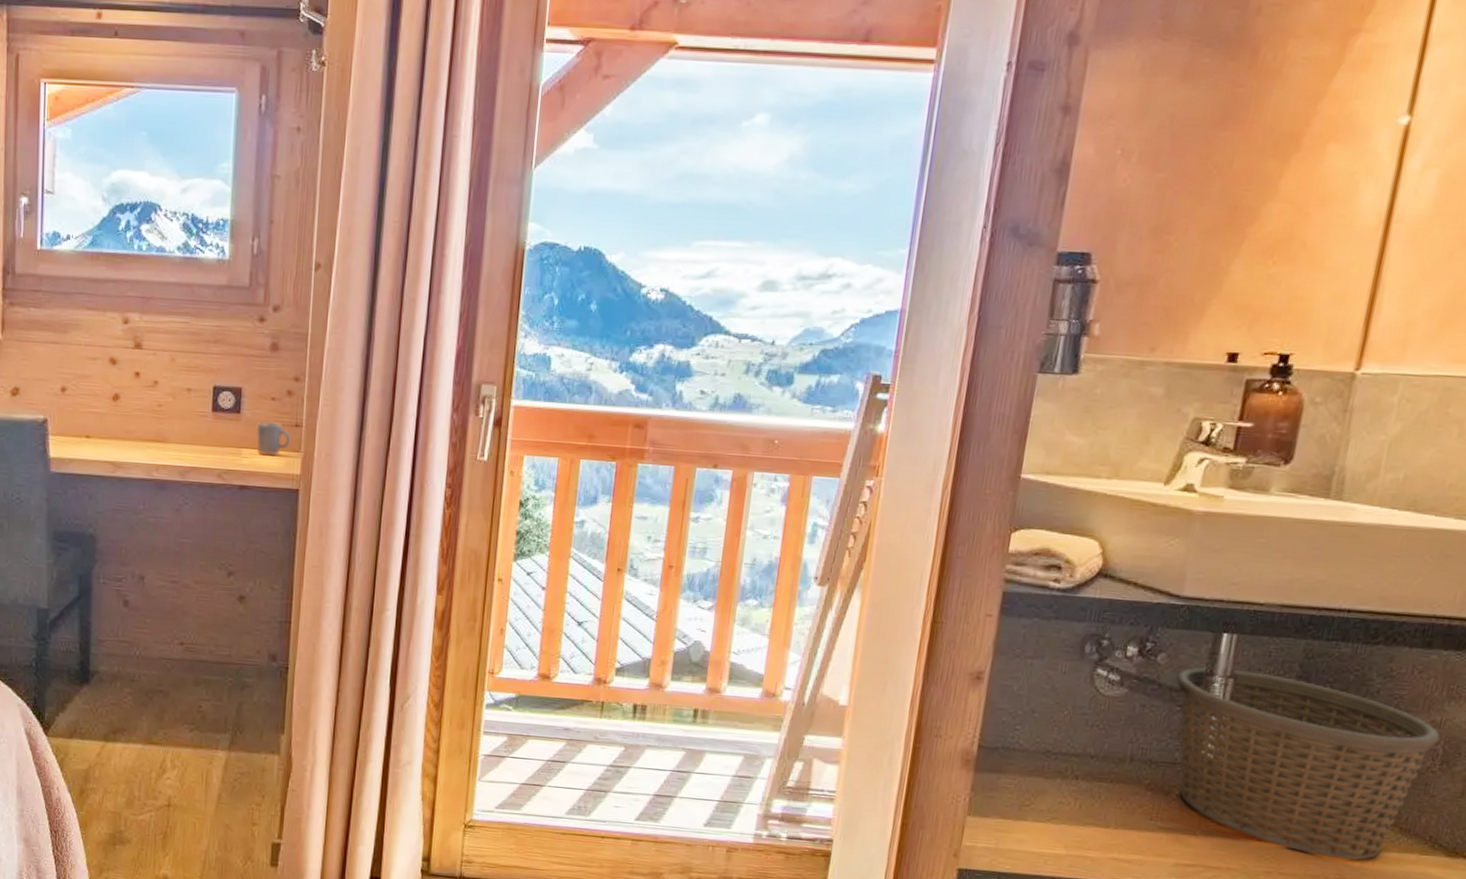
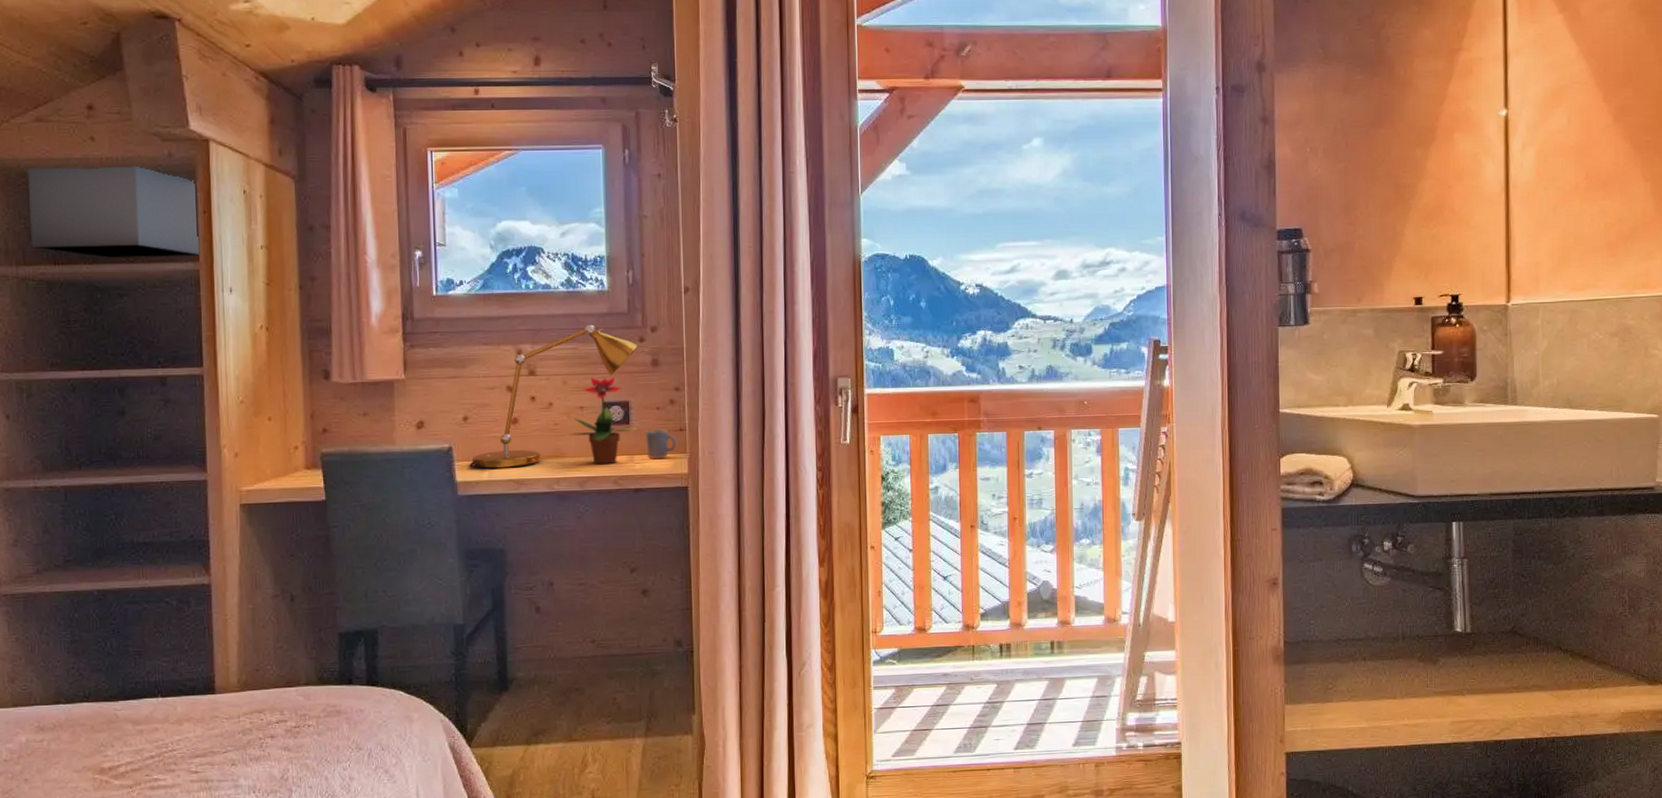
desk lamp: none [64,295,258,448] -> present [469,323,638,469]
potted flower: none [173,356,248,455] -> present [569,377,637,464]
basket: present [1176,667,1440,861] -> none [1425,551,1624,700]

